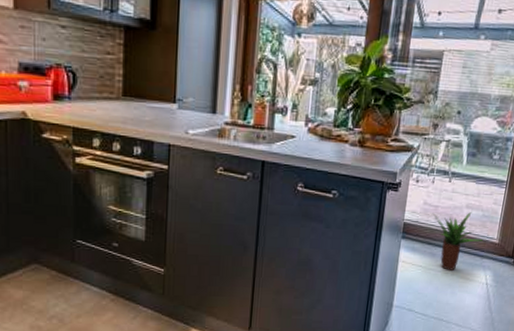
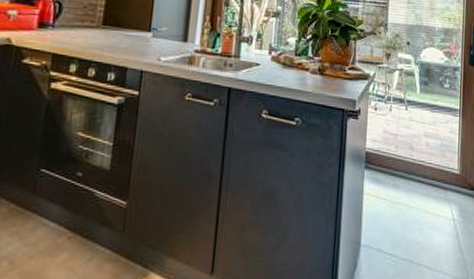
potted plant: present [433,212,483,271] -> none [394,141,444,204]

